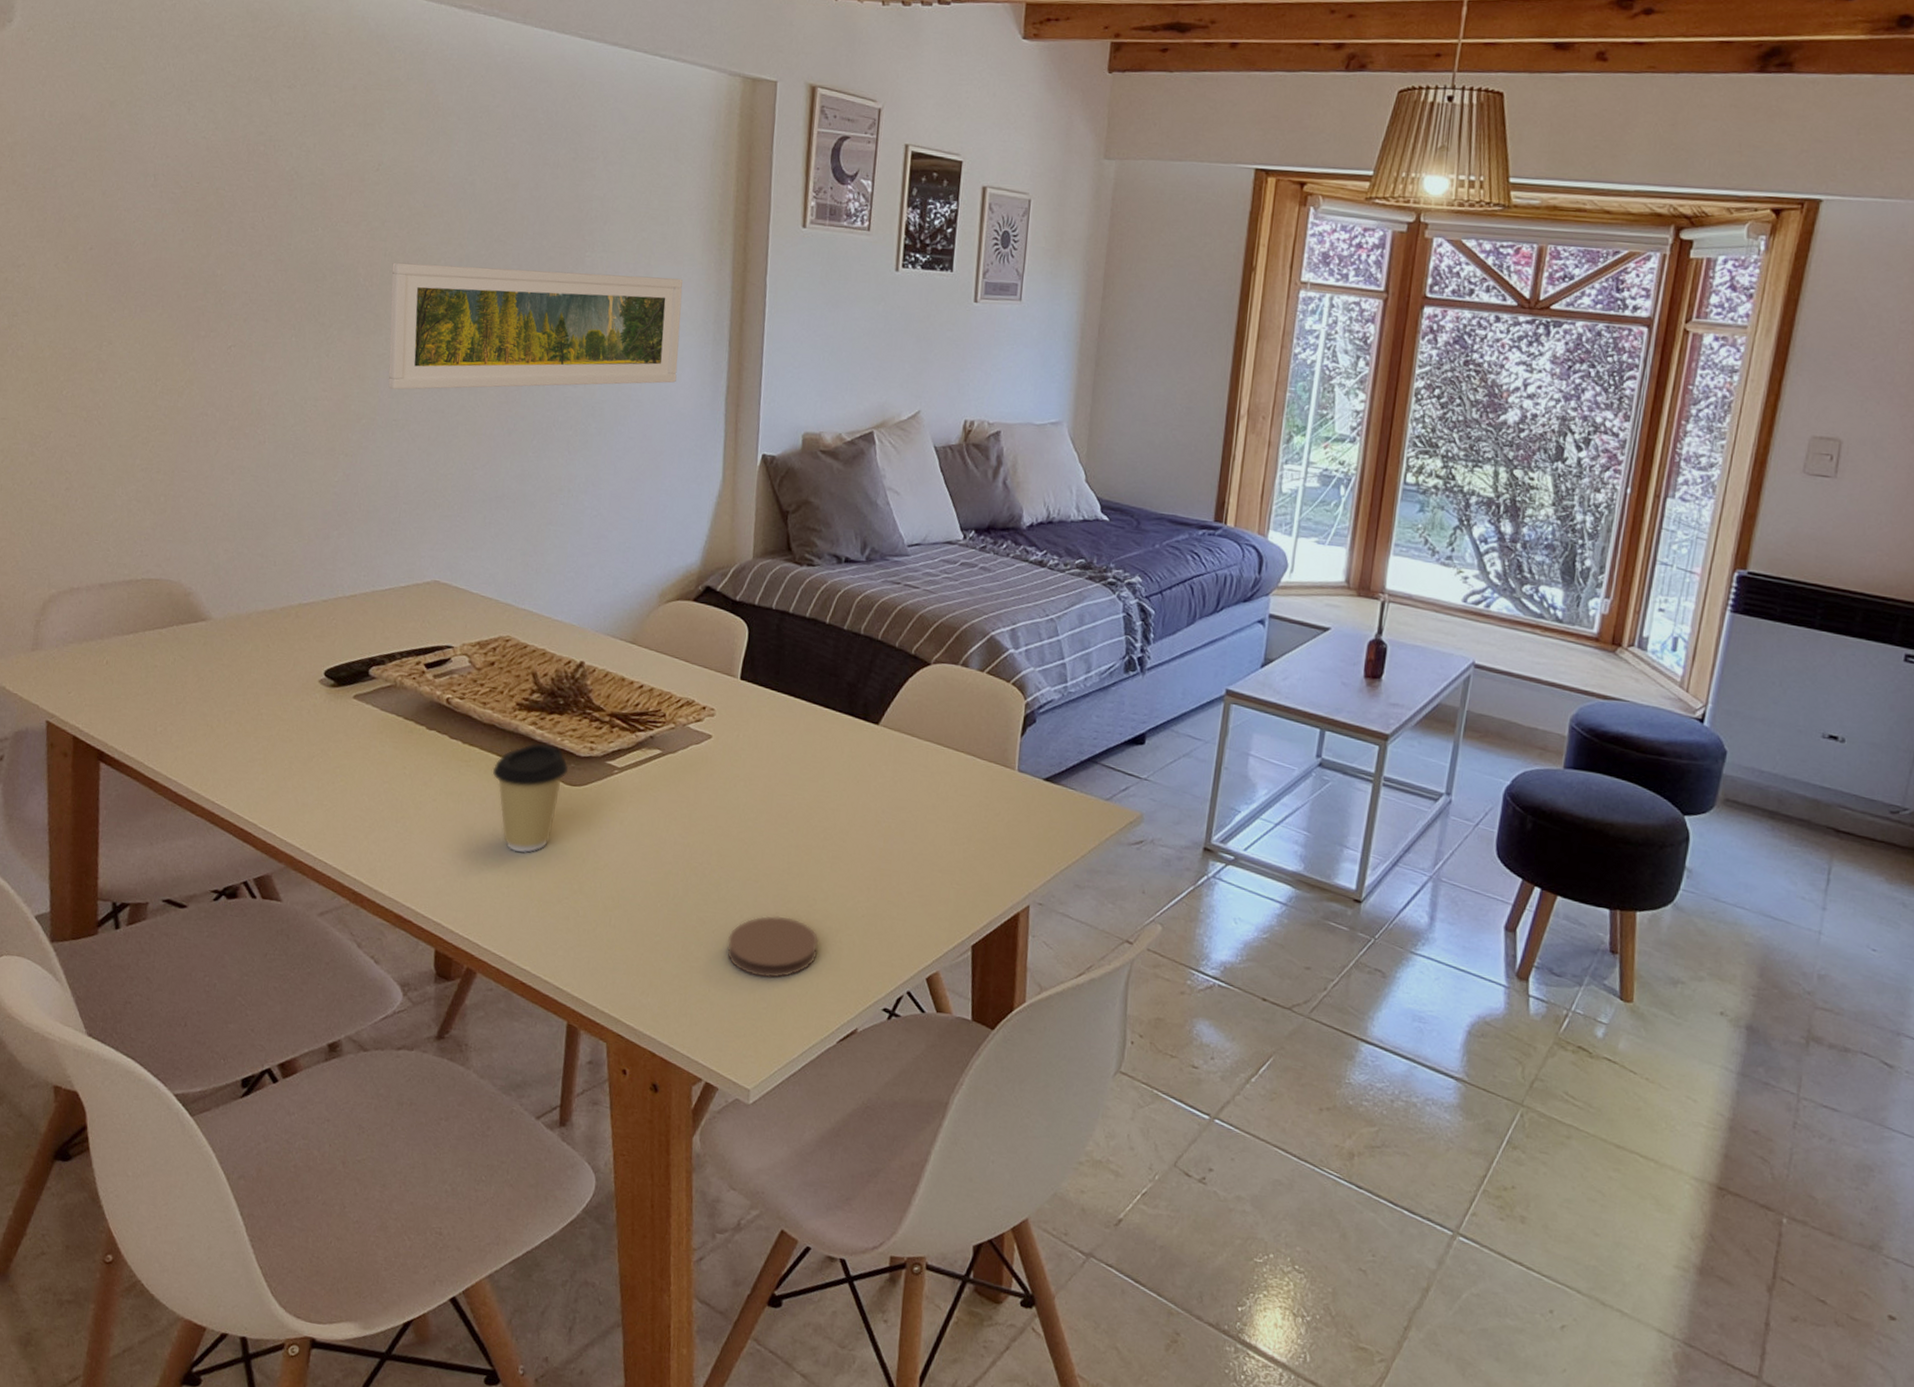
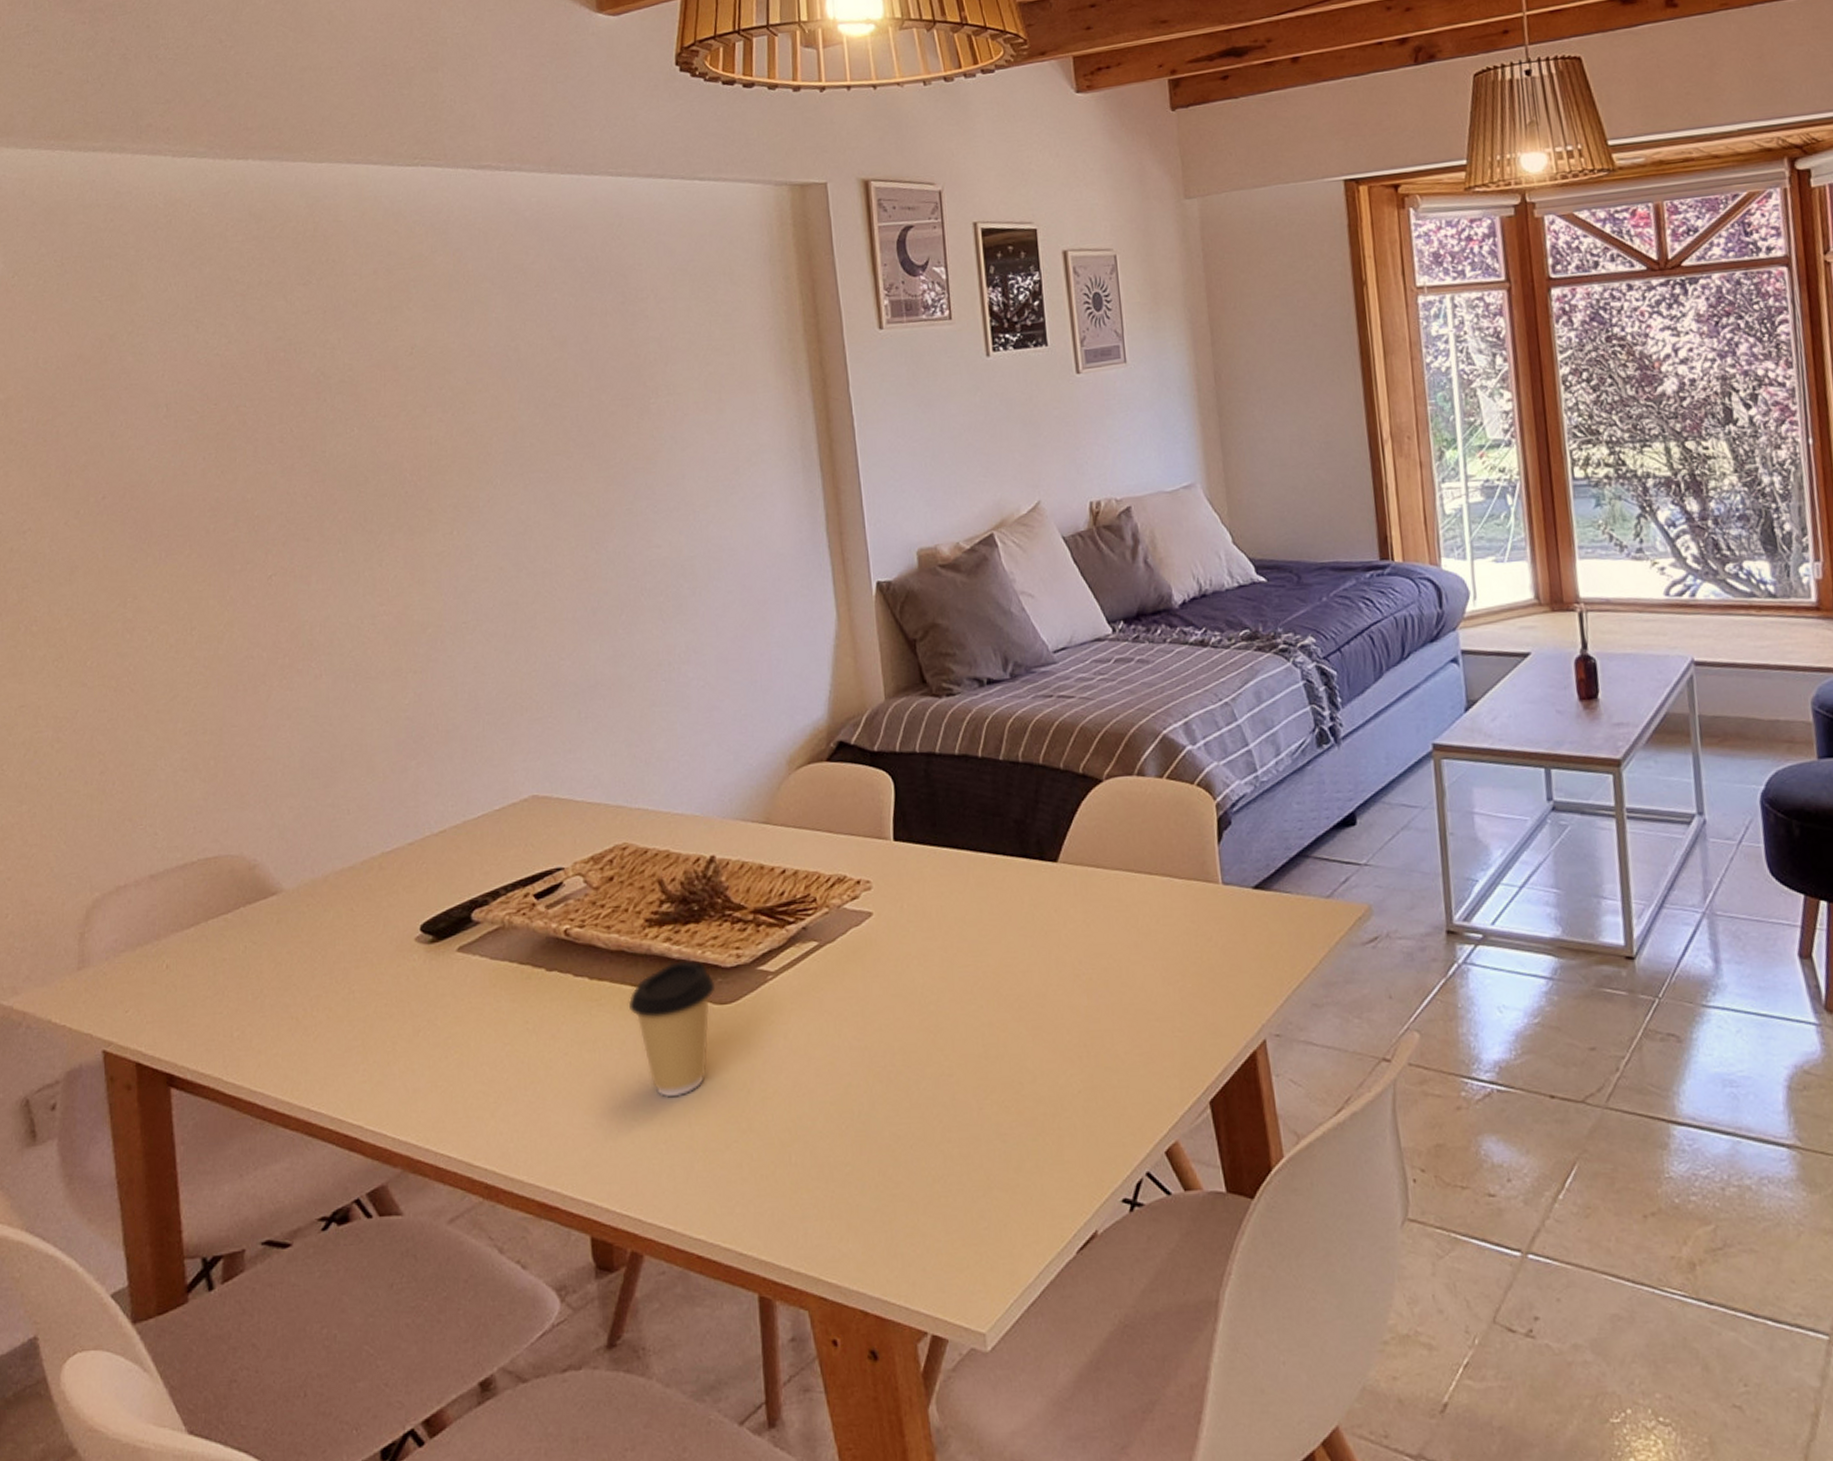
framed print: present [388,262,683,390] -> none [440,408,769,589]
coaster: present [727,915,819,978] -> none [929,1111,1036,1191]

